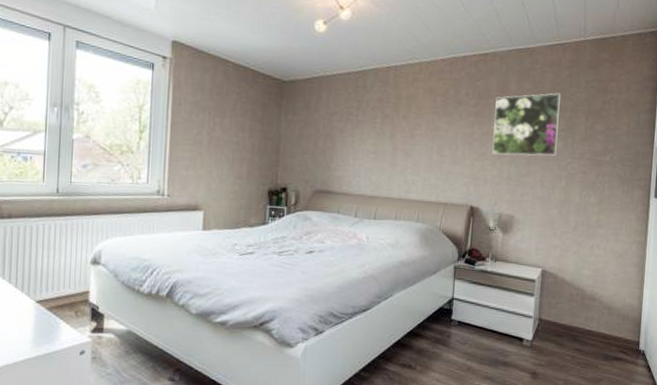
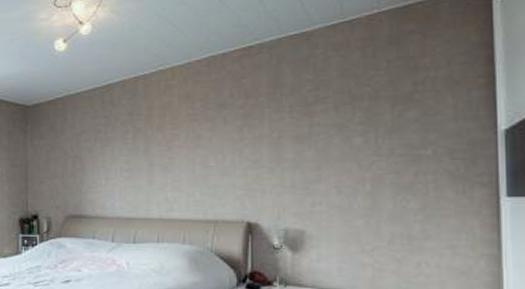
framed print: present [491,93,561,156] -> none [266,79,354,160]

